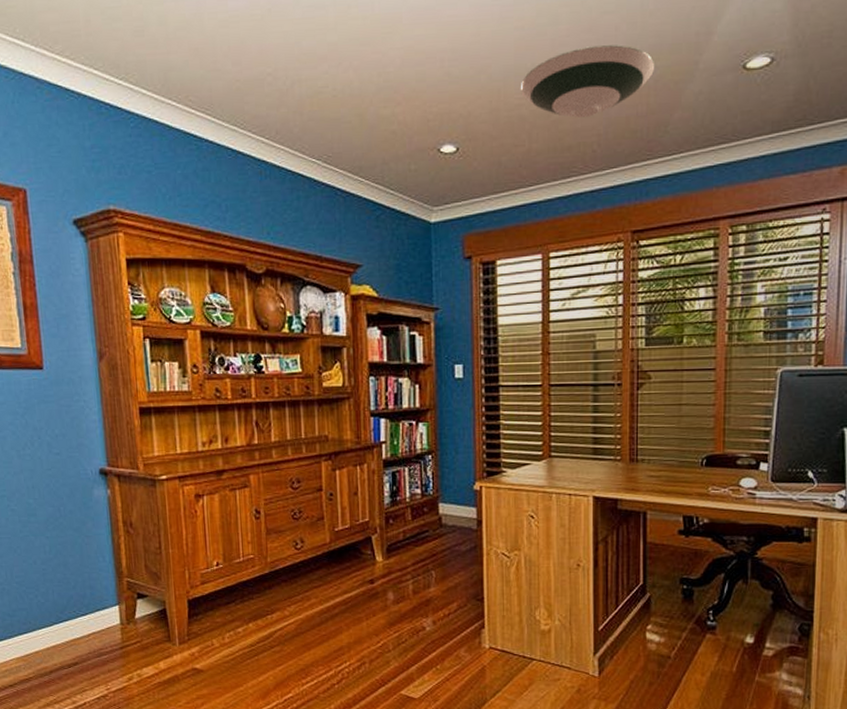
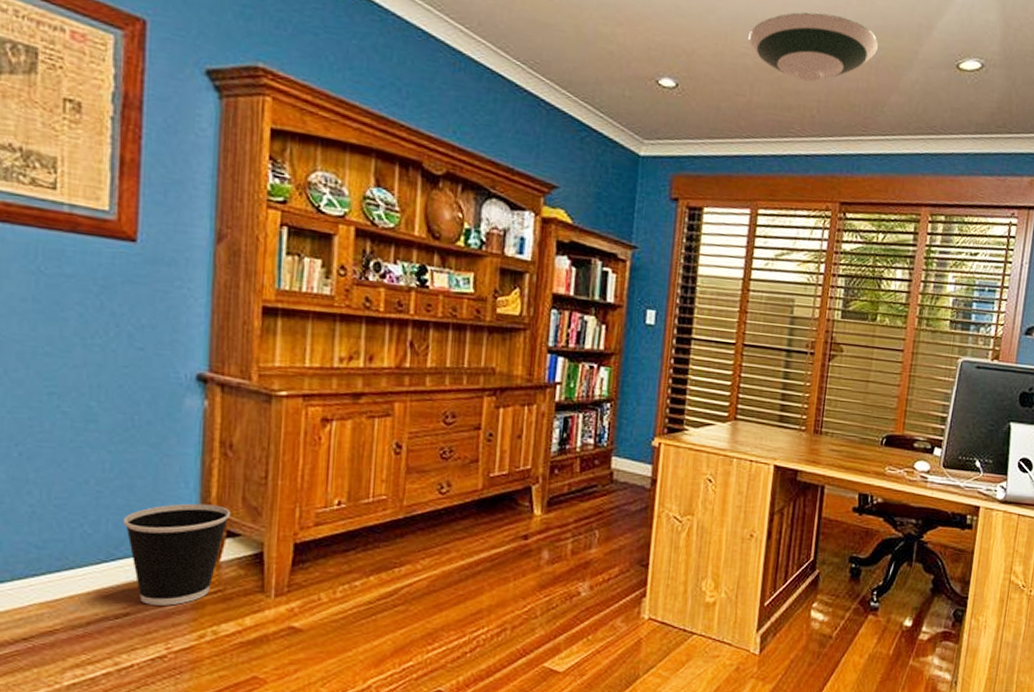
wastebasket: none [64,573,139,655] -> present [124,503,231,606]

